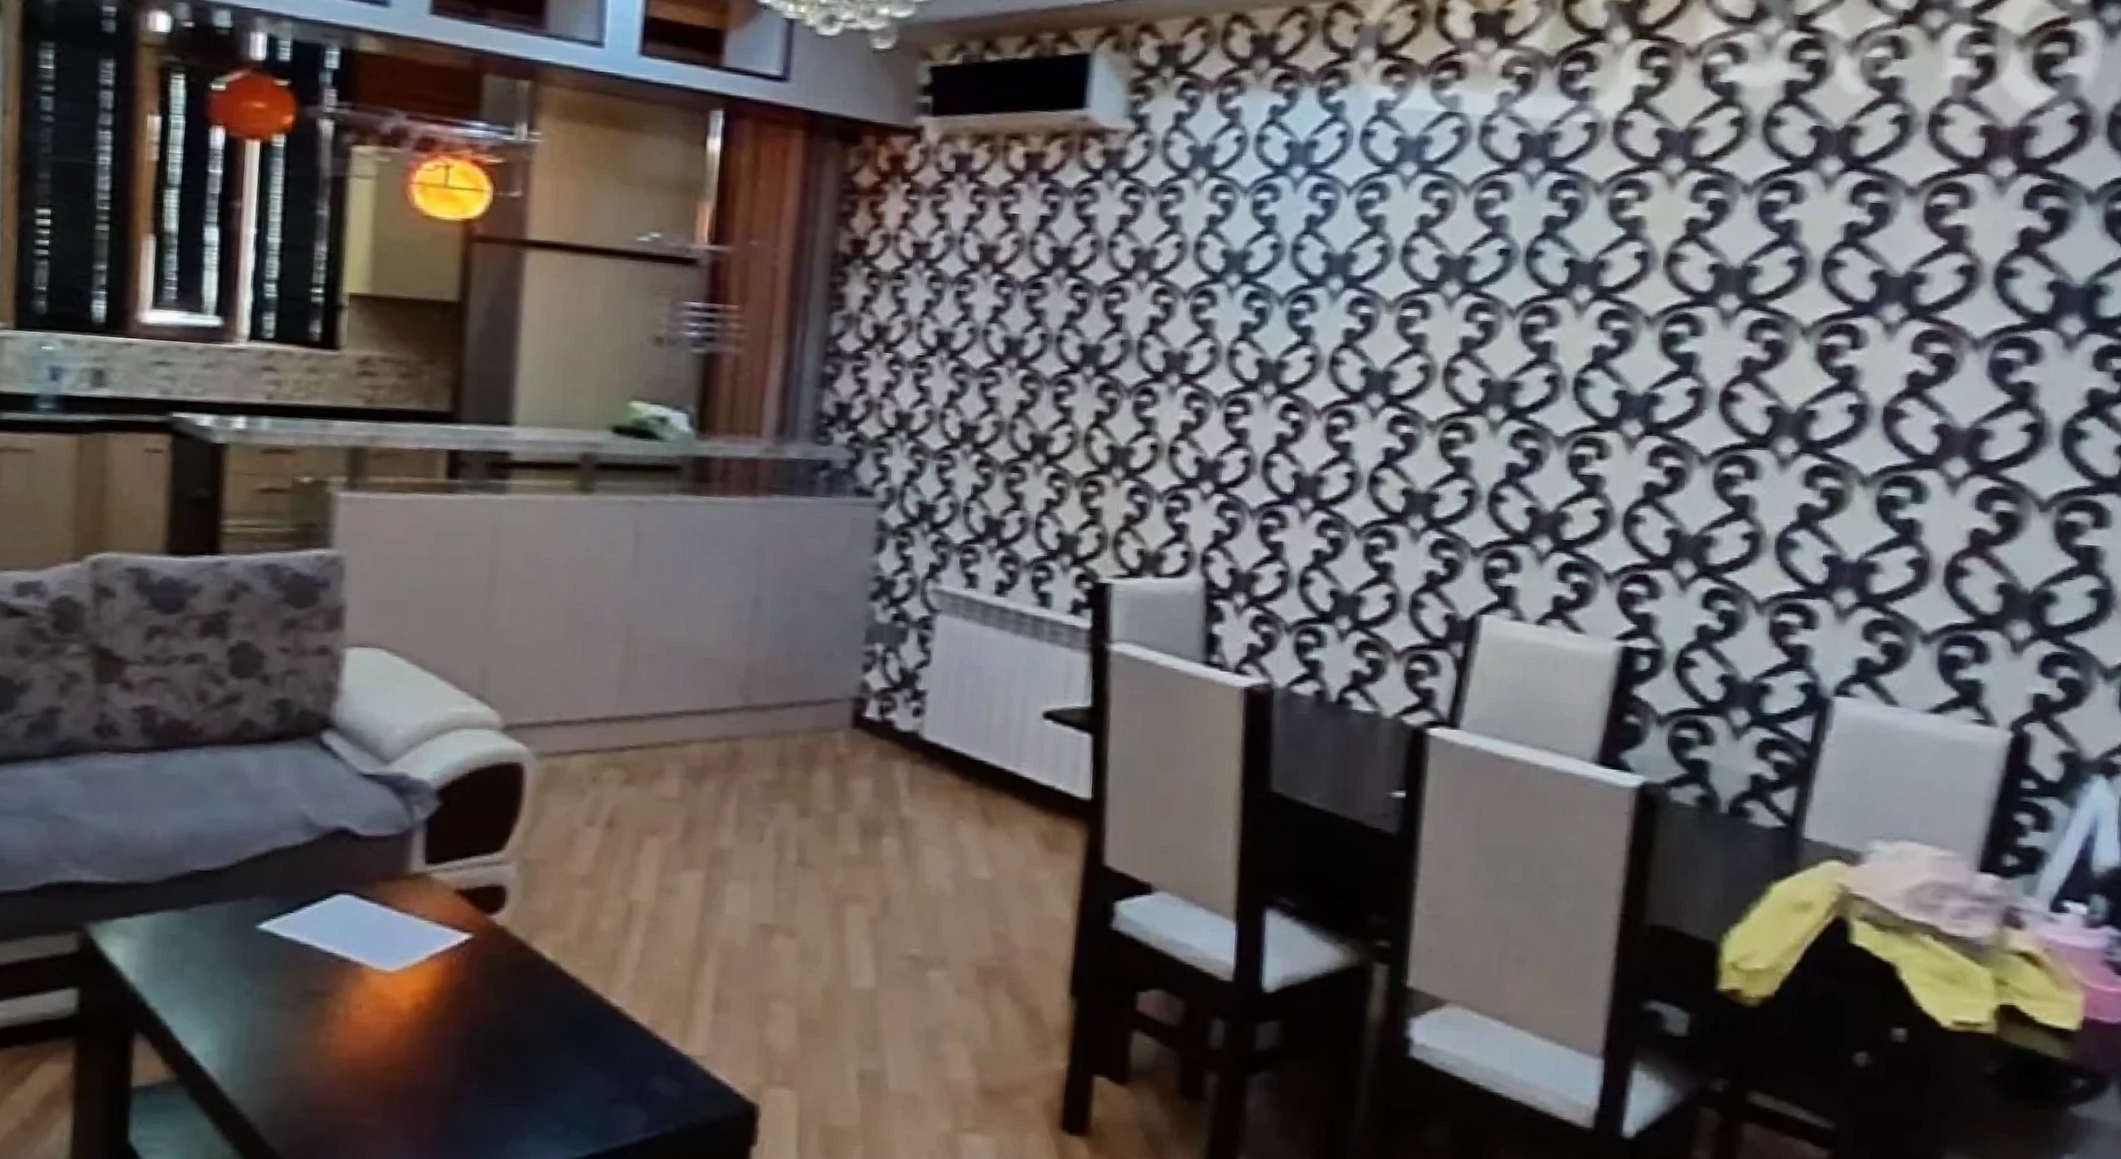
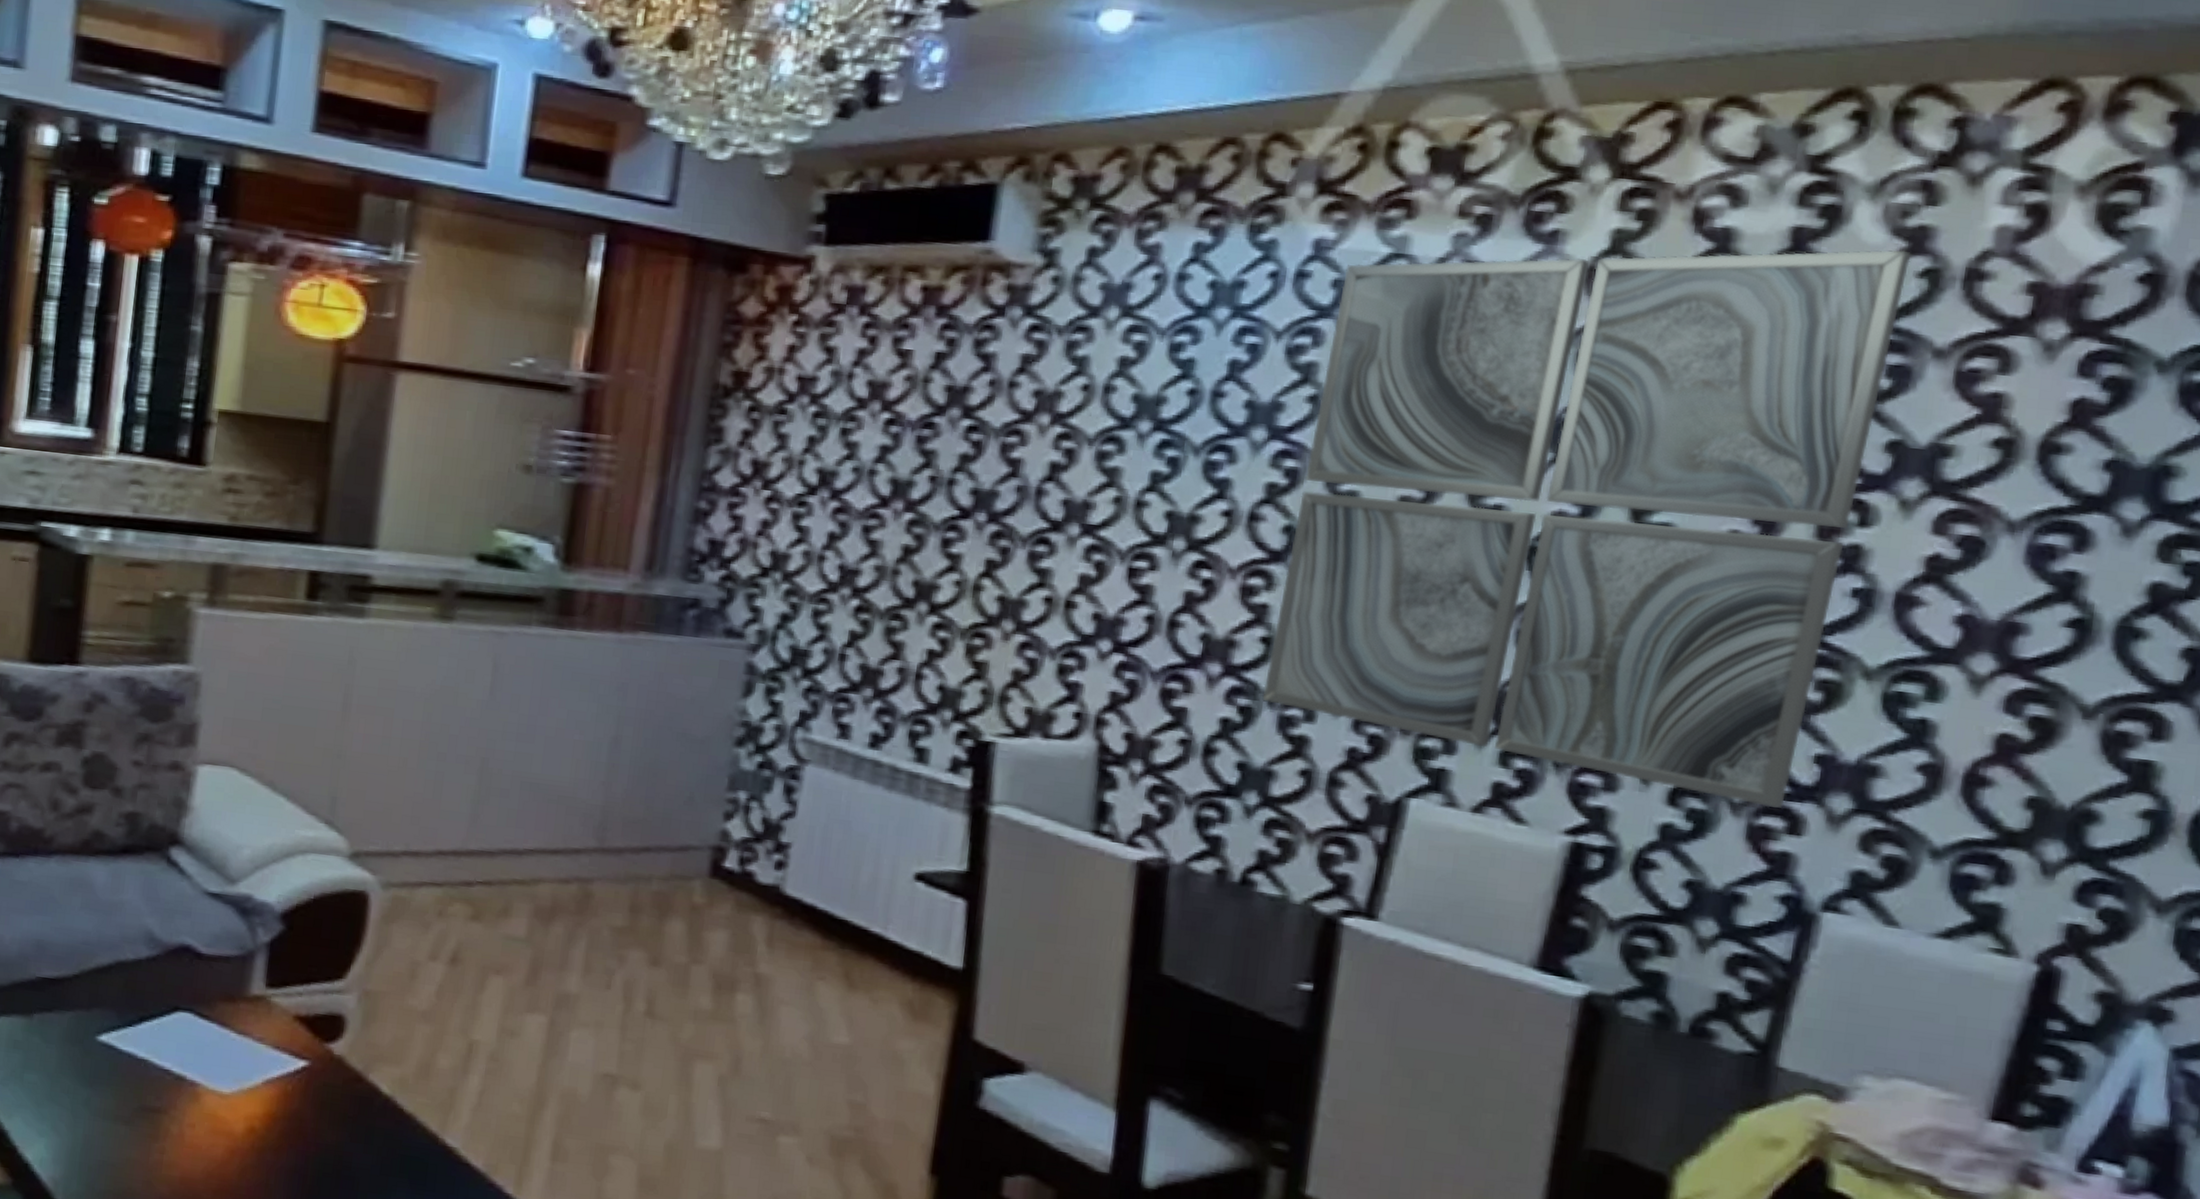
wall art: none [1349,98,1885,606] -> present [1262,249,1911,808]

